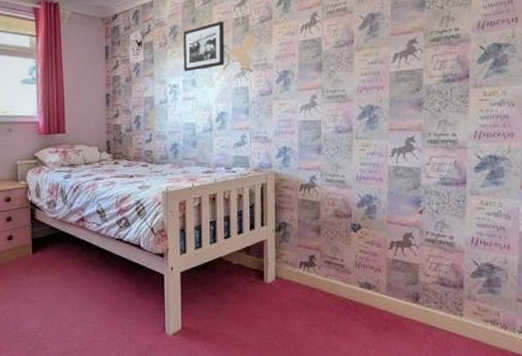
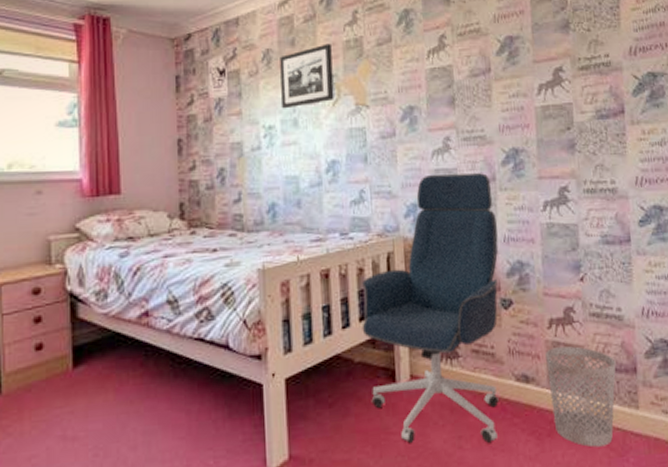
office chair: none [239,124,352,331] -> present [362,173,499,443]
wastebasket: none [386,264,446,343] -> present [545,346,616,448]

